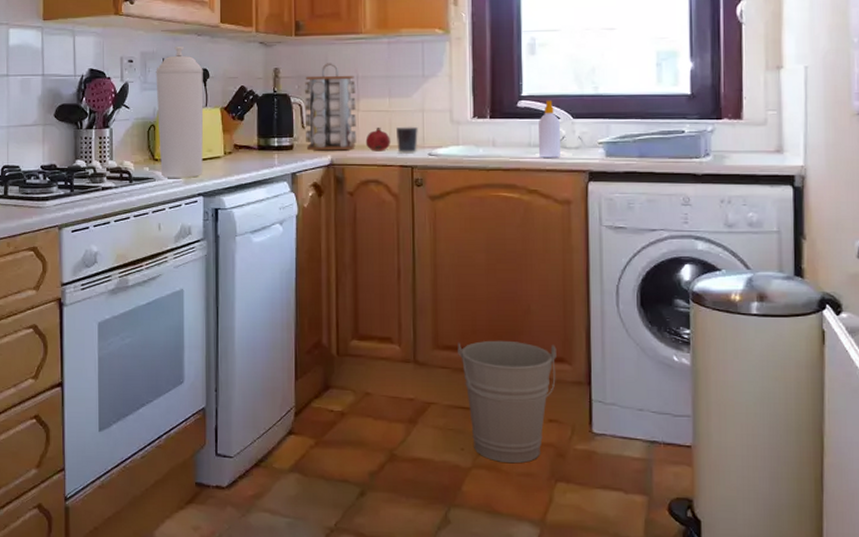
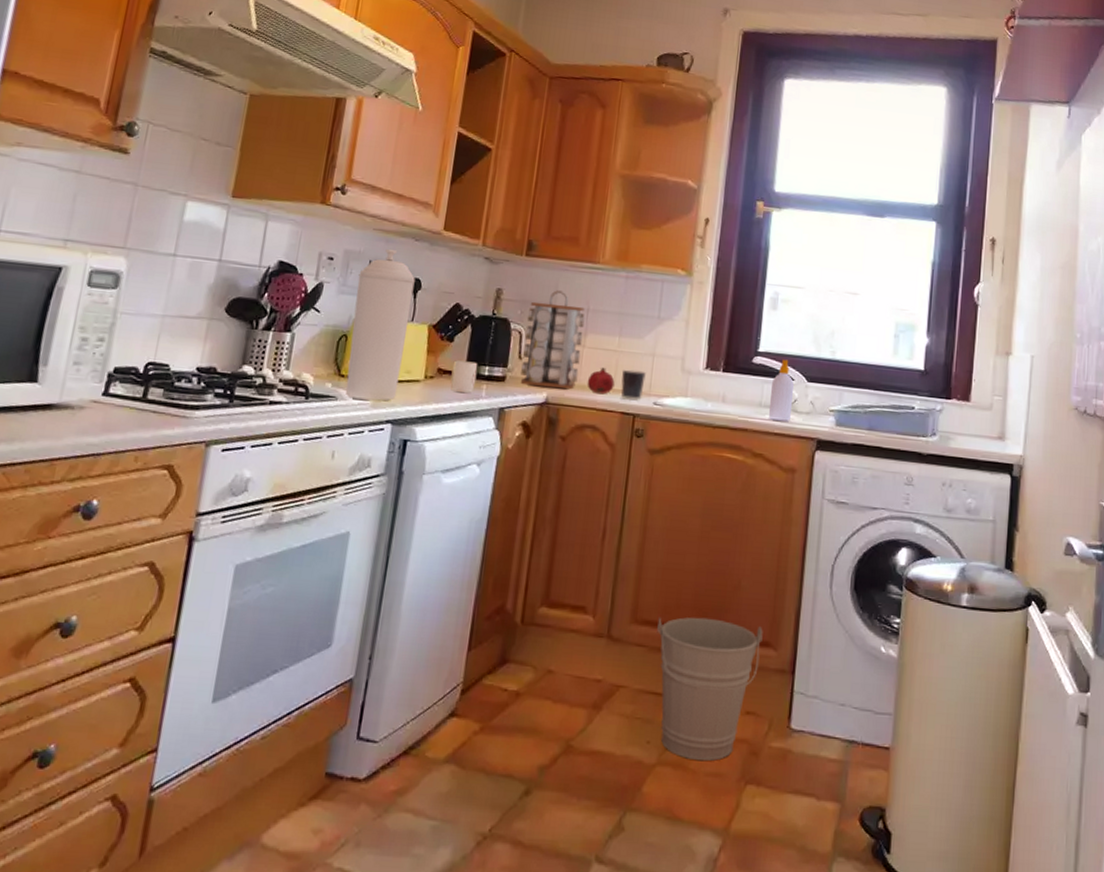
mug: none [246,135,268,164] -> present [450,360,478,394]

